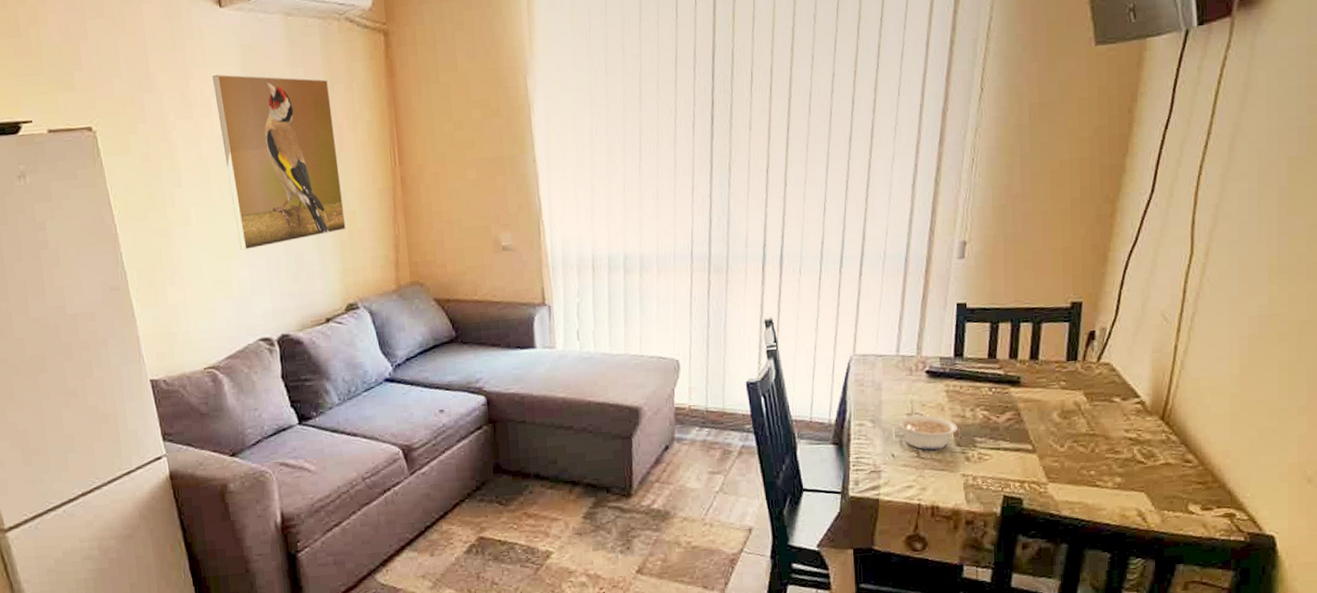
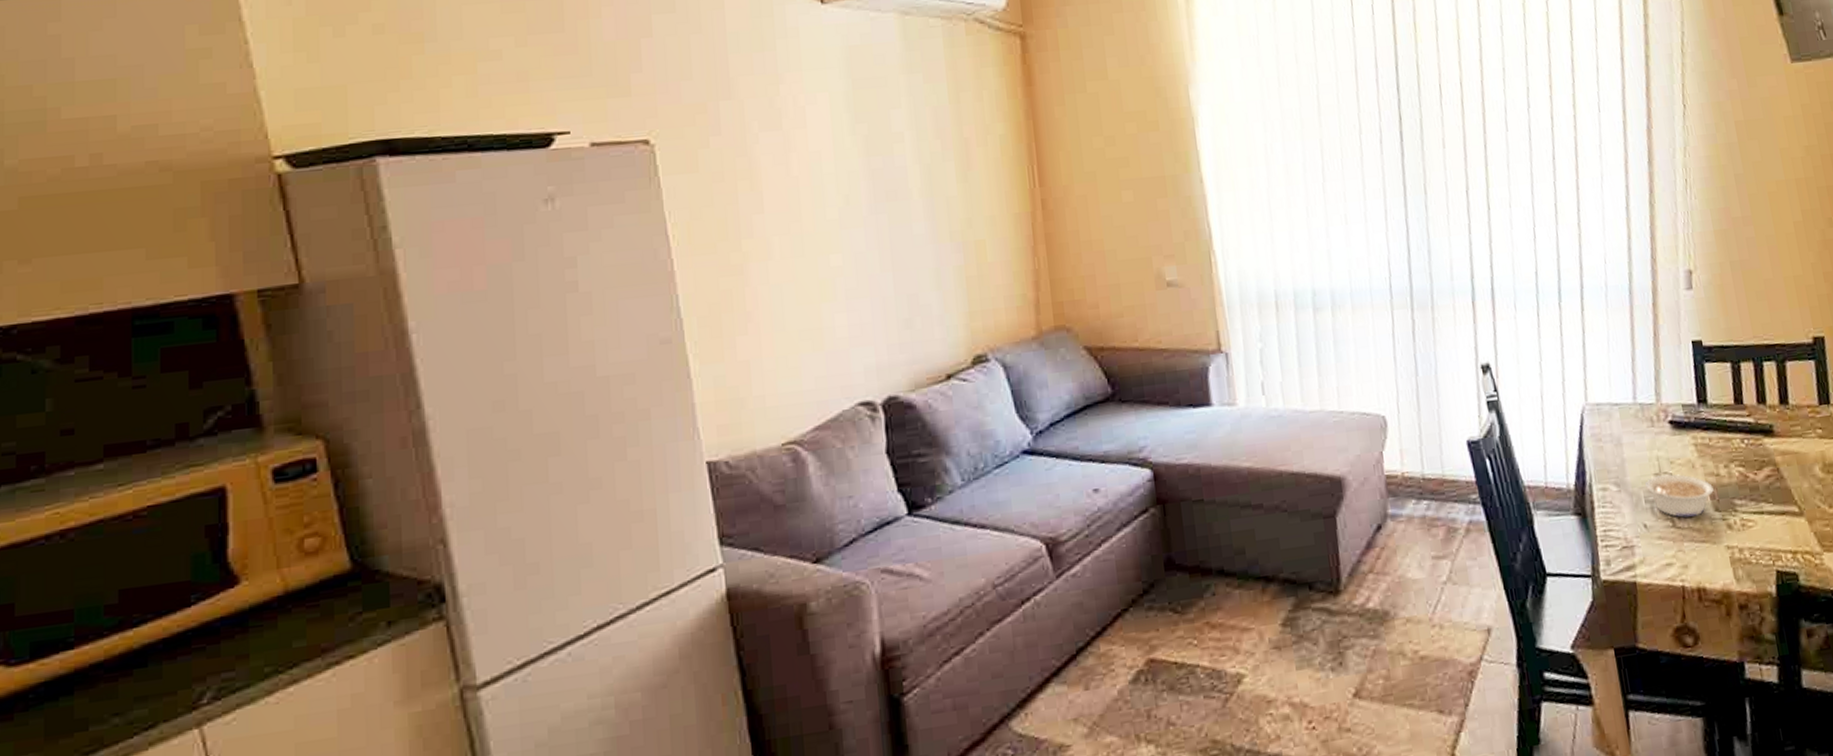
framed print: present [213,74,346,251] -> none [809,79,973,291]

